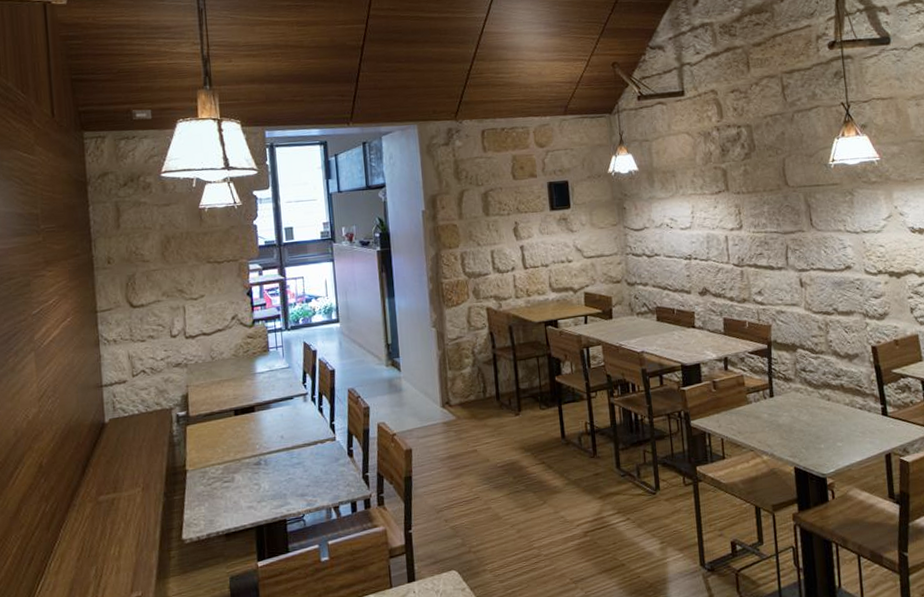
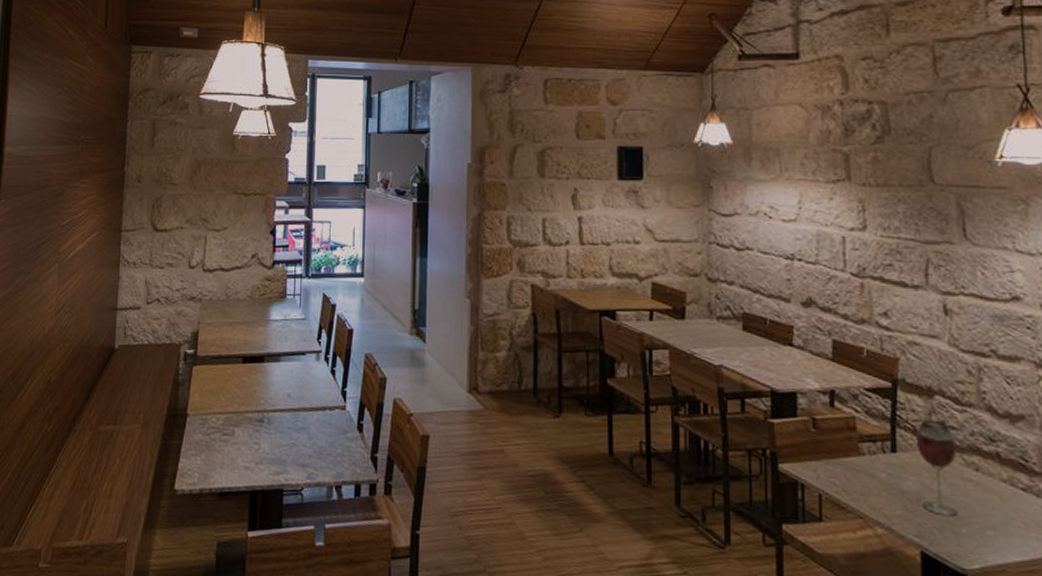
wineglass: none [786,367,818,438] -> present [915,419,958,516]

